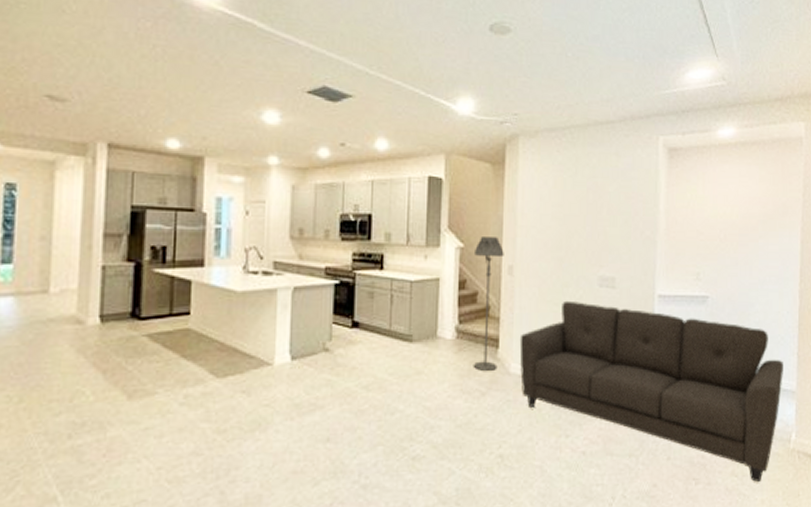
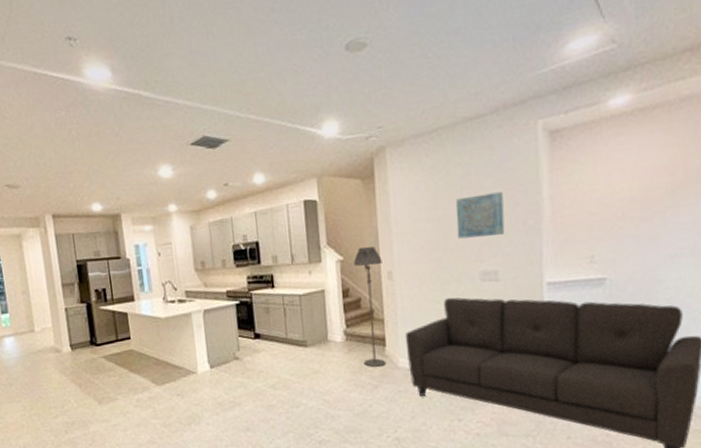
wall art: none [580,198,625,243] -> present [456,192,505,239]

